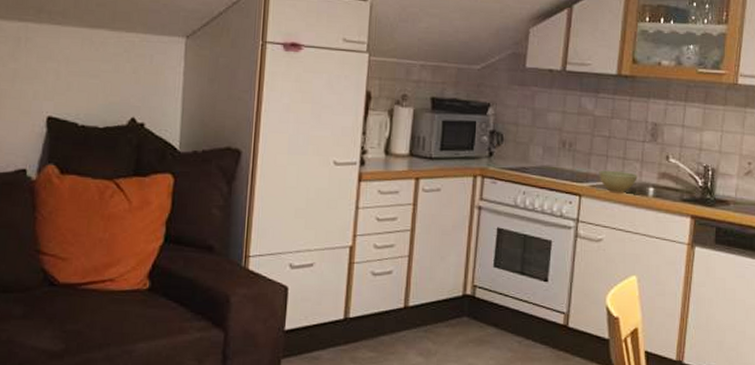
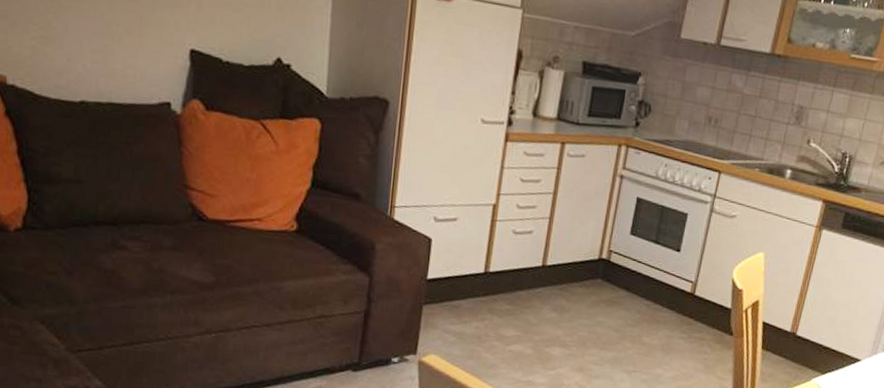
bowl: present [599,170,637,195] -> none [740,148,777,175]

